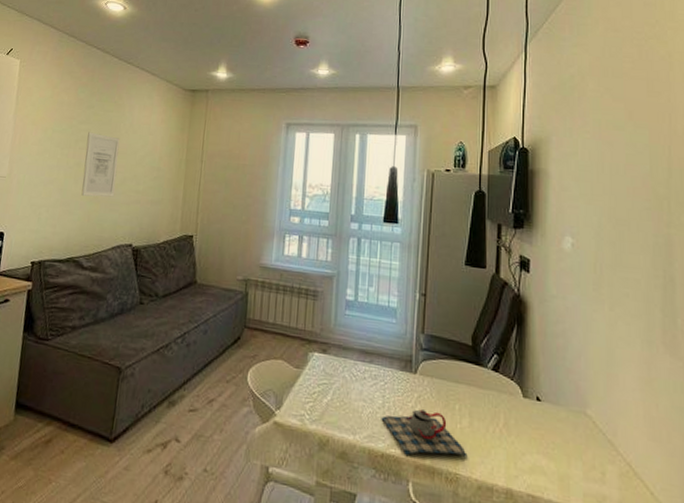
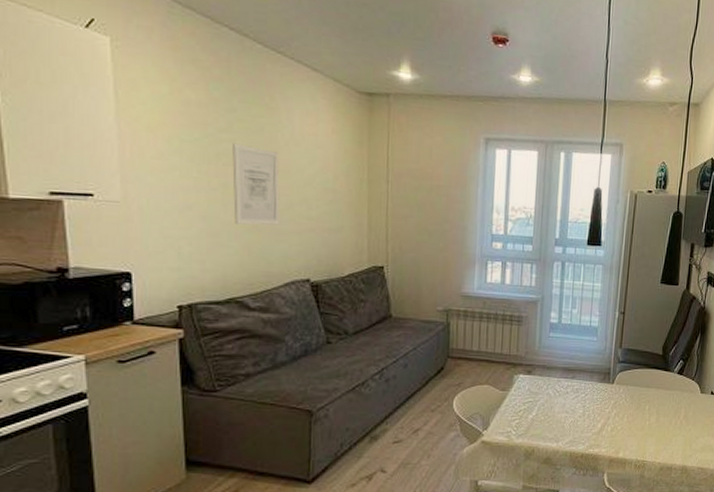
teapot: present [381,409,468,457] -> none [581,413,654,452]

